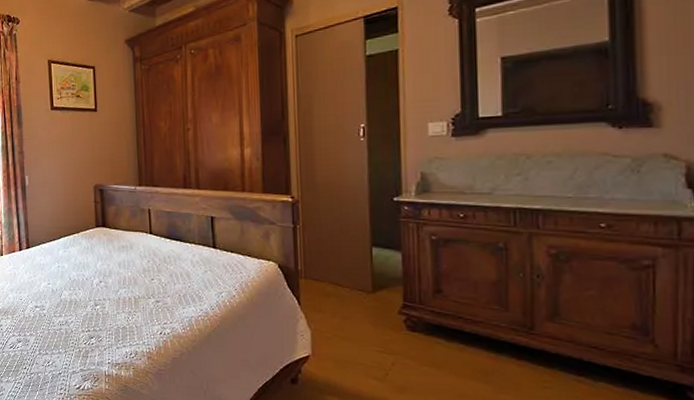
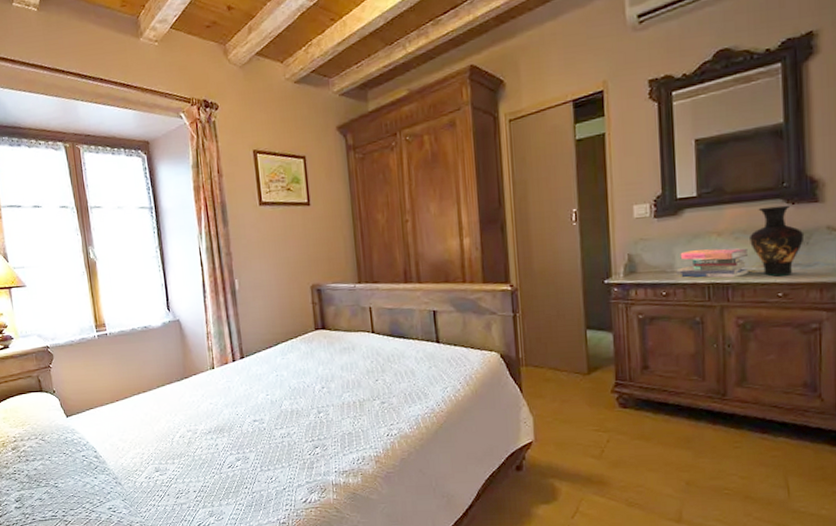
books: none [476,171,563,205] -> present [676,248,748,279]
vase: none [565,129,635,205] -> present [750,205,805,277]

